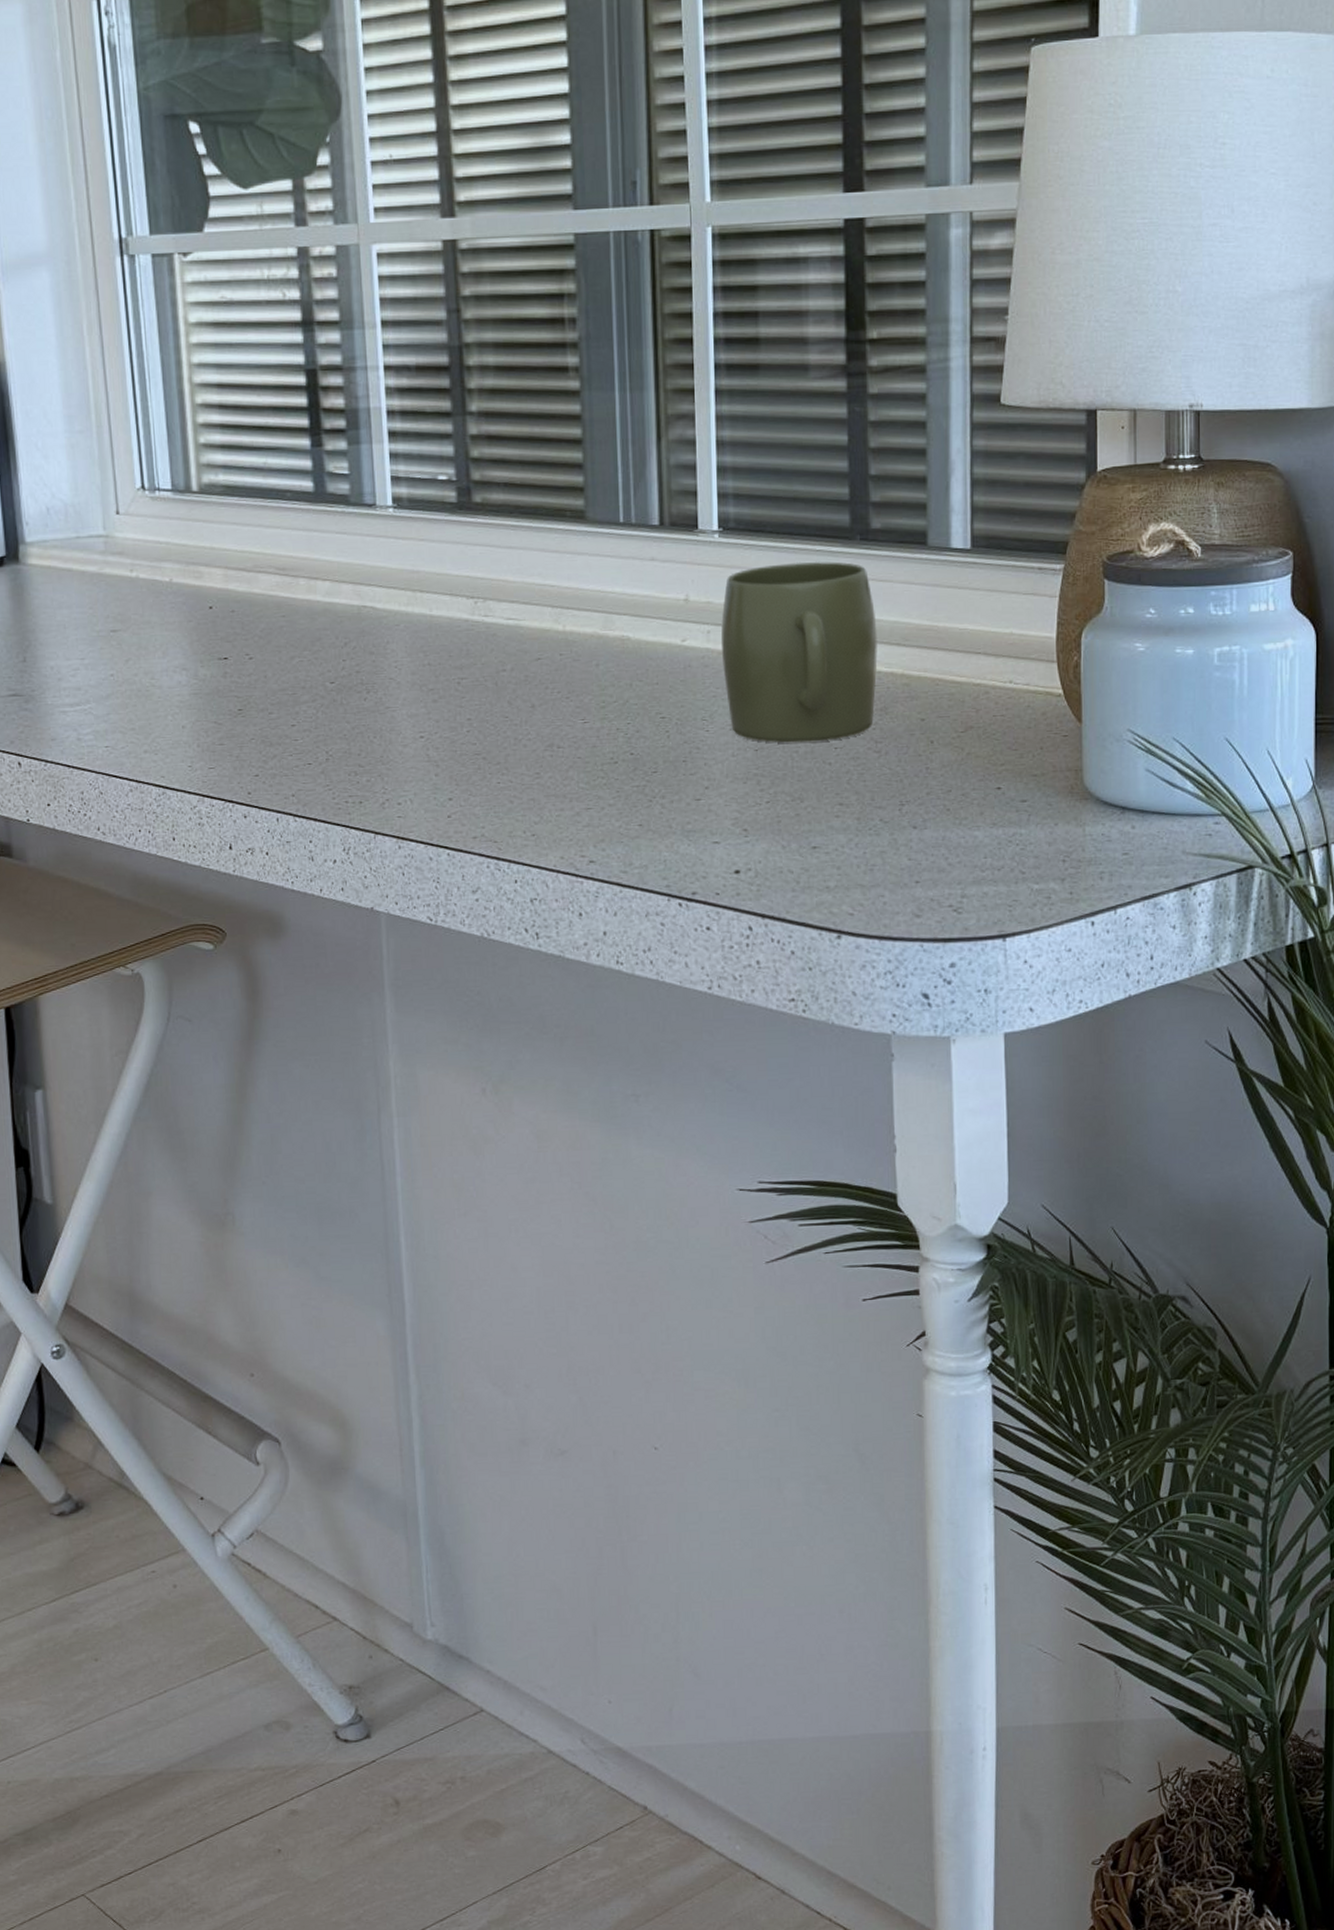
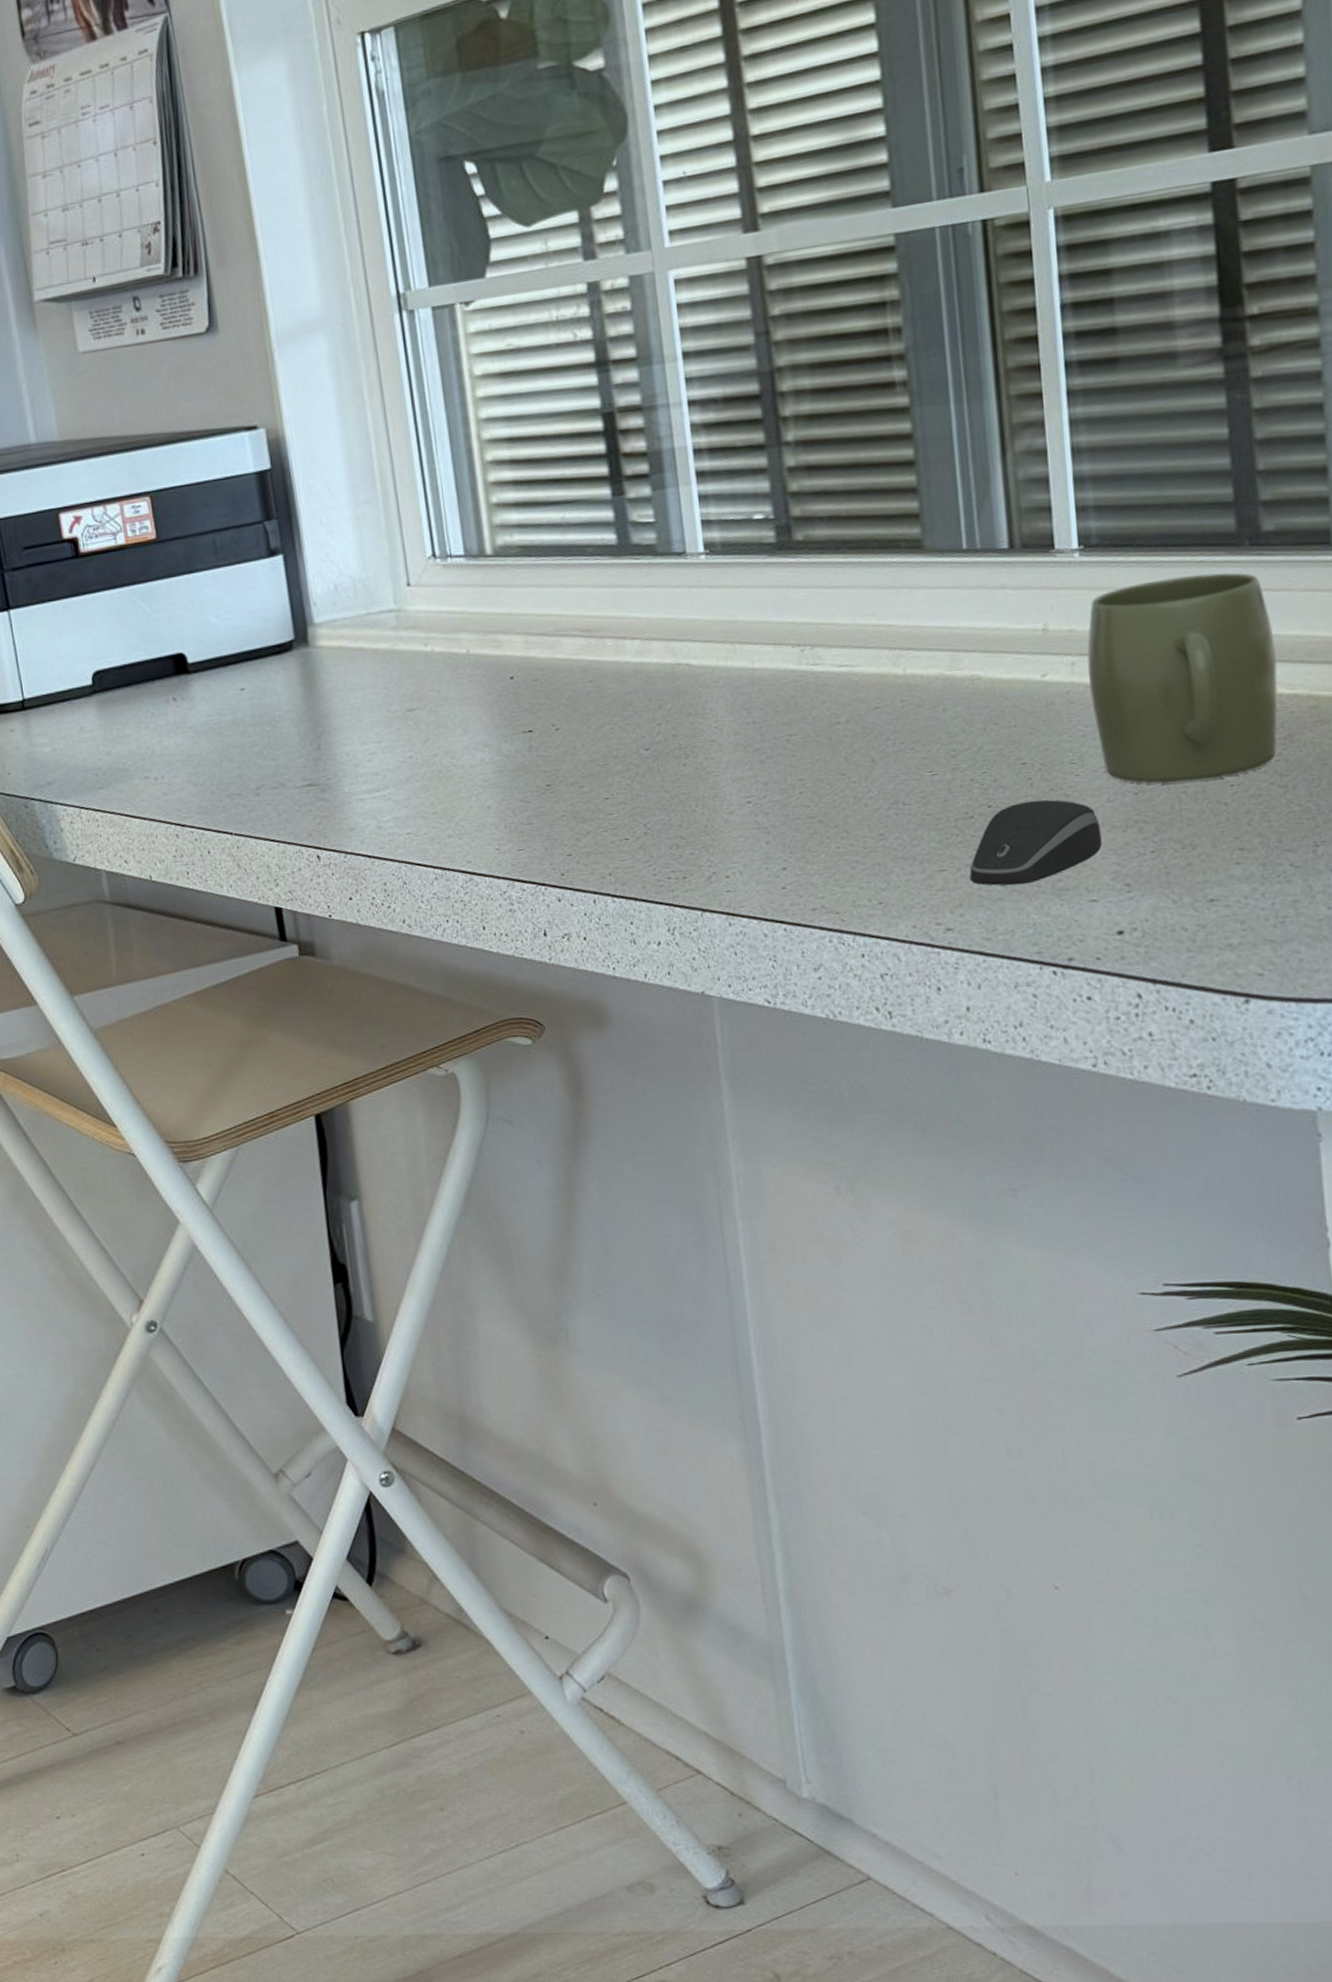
computer mouse: none [612,750,726,826] -> present [969,799,1102,886]

